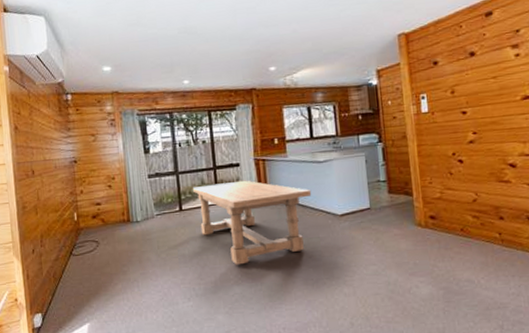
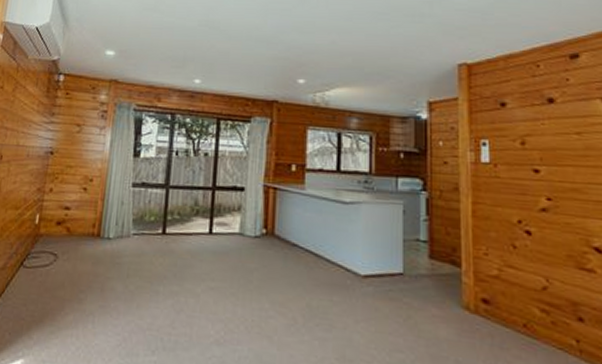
dining table: present [192,180,312,265] -> none [182,207,330,319]

